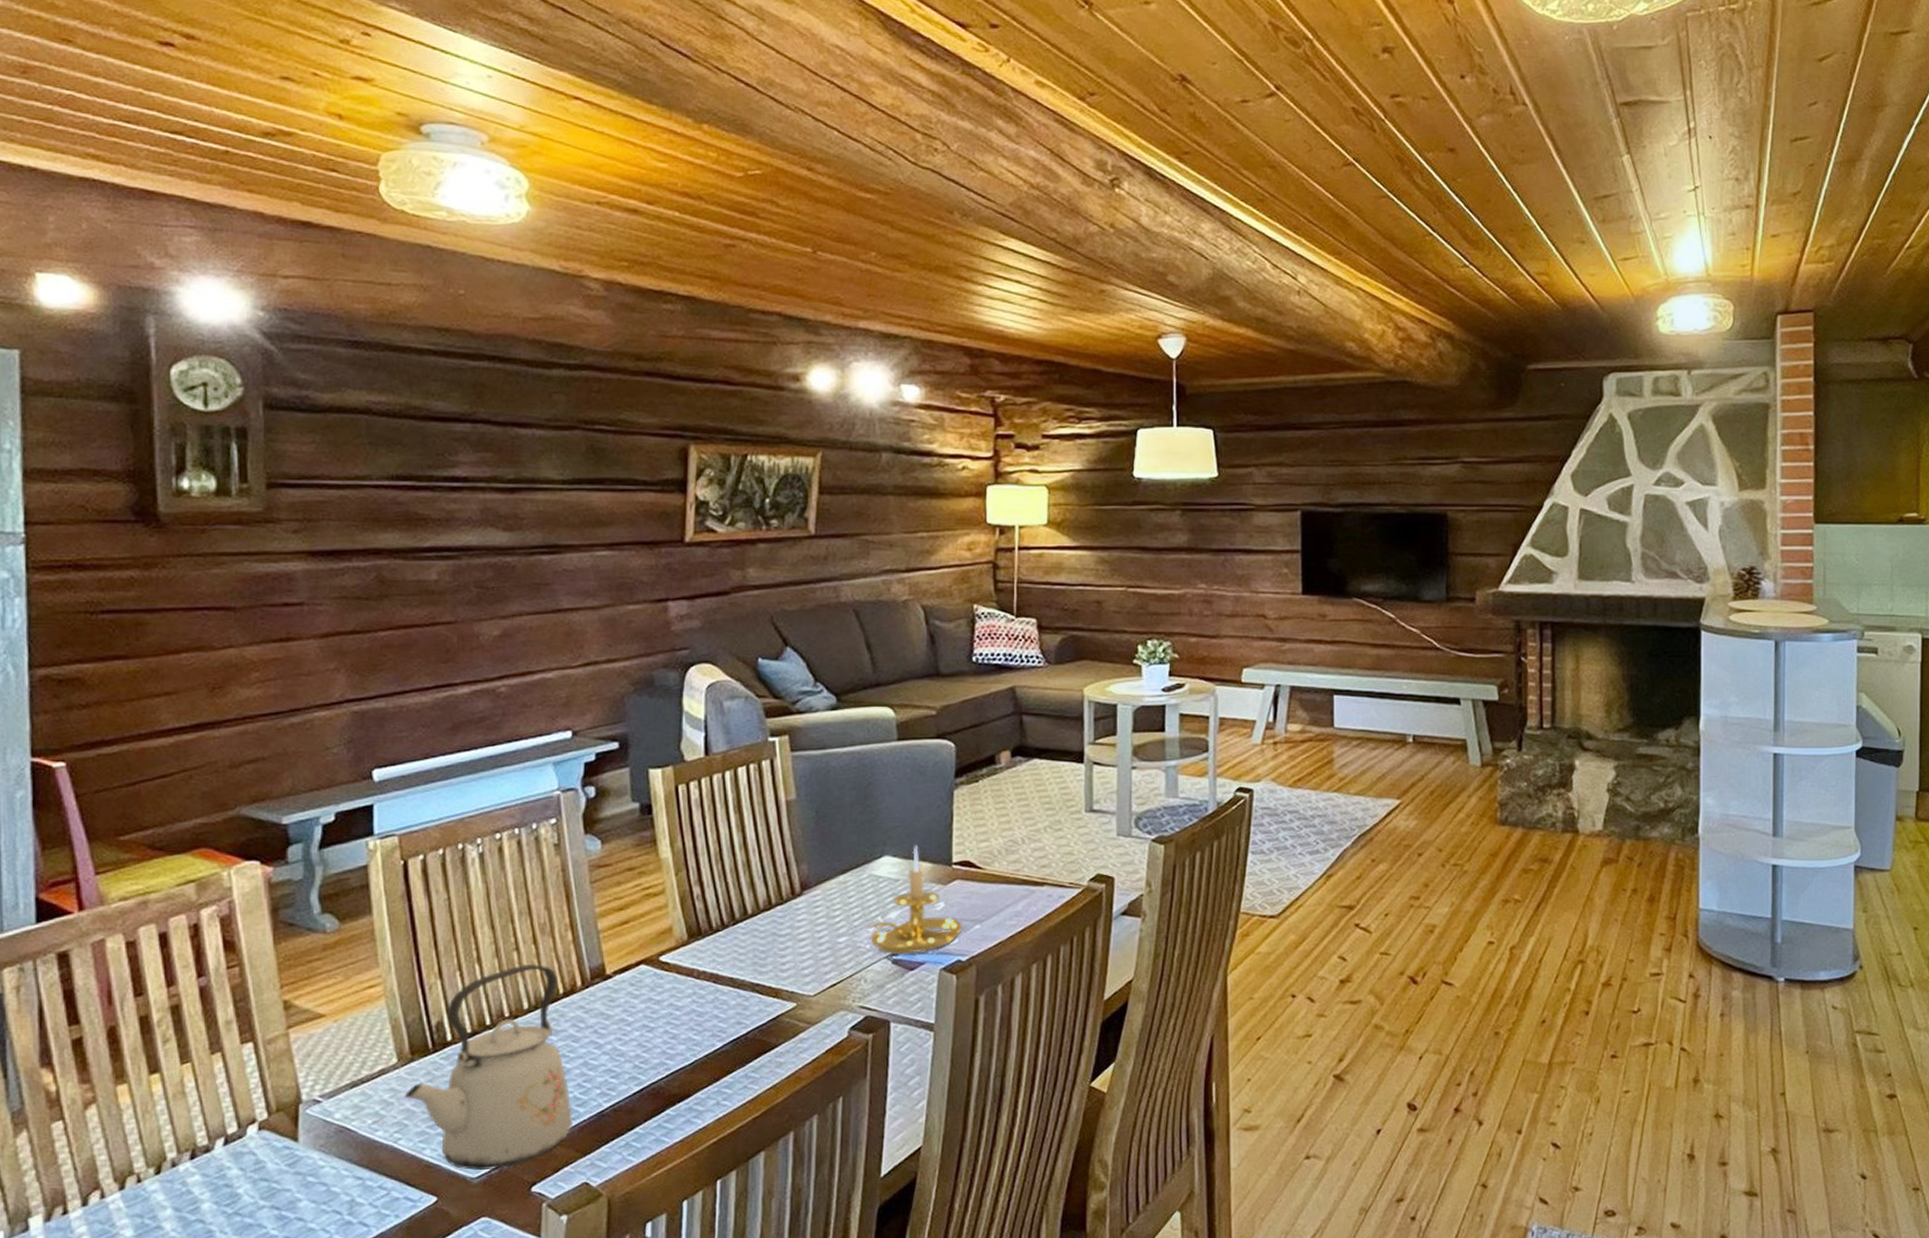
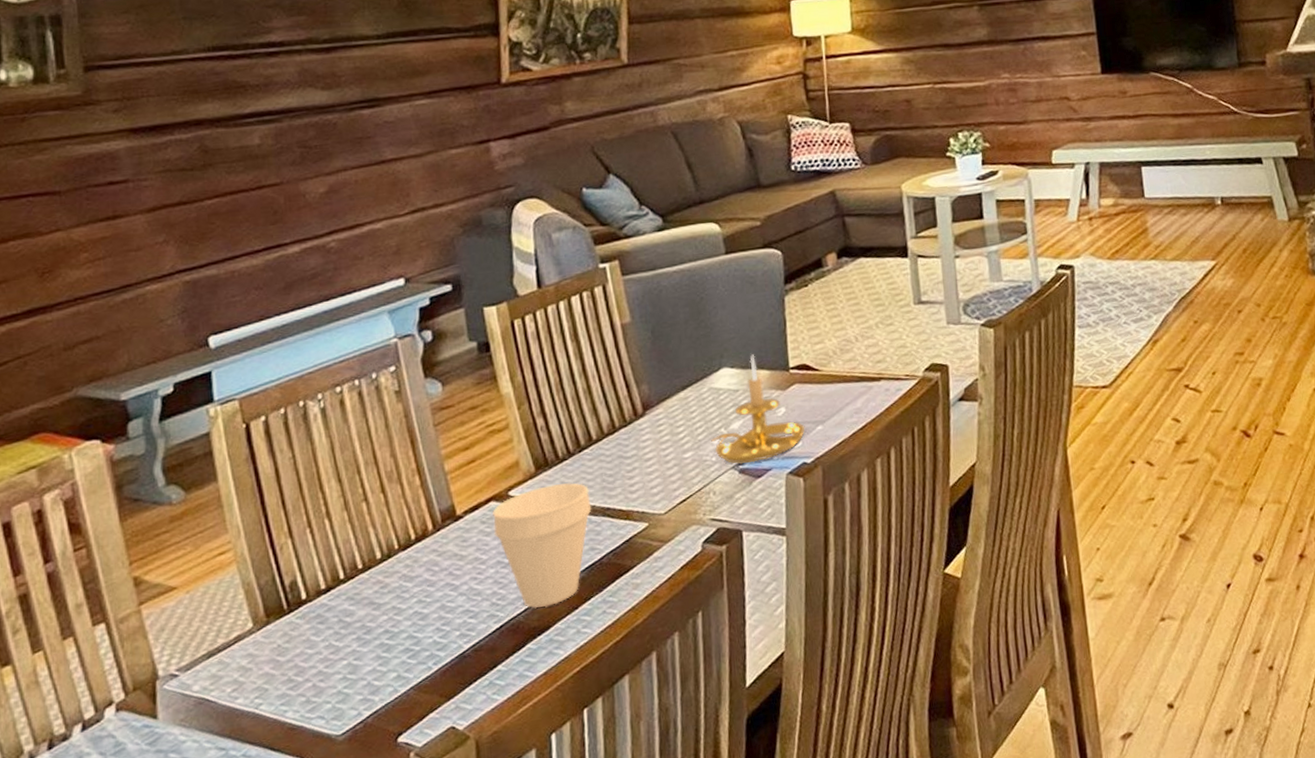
kettle: present [404,963,573,1171] -> none [262,512,435,728]
cup: none [642,954,741,1076] -> present [492,483,592,609]

